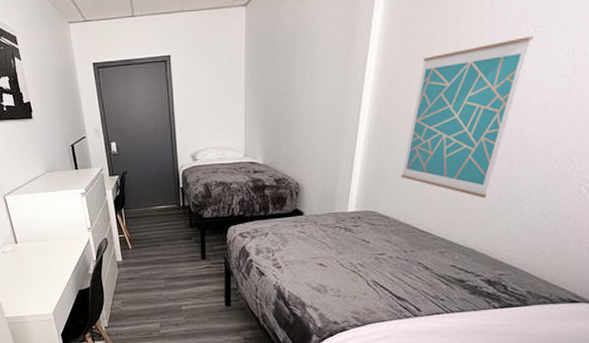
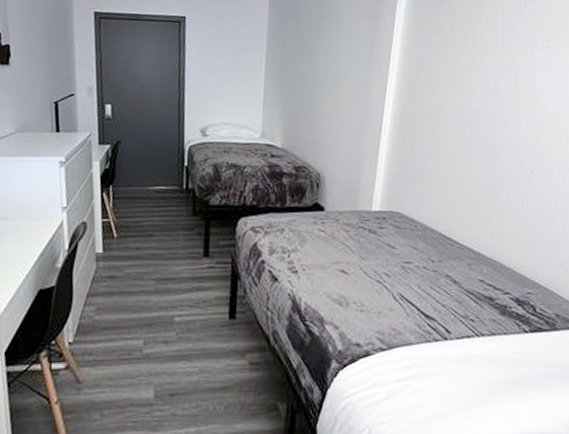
wall art: present [401,36,534,198] -> none [426,50,542,207]

